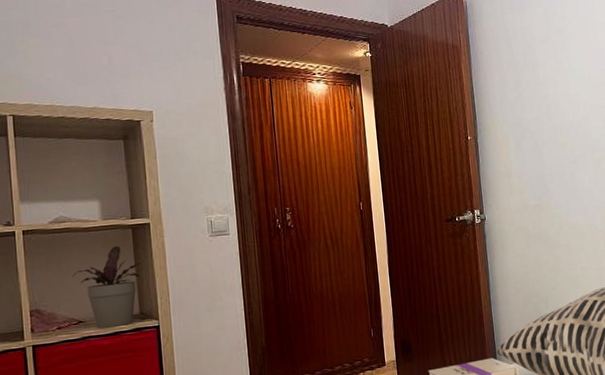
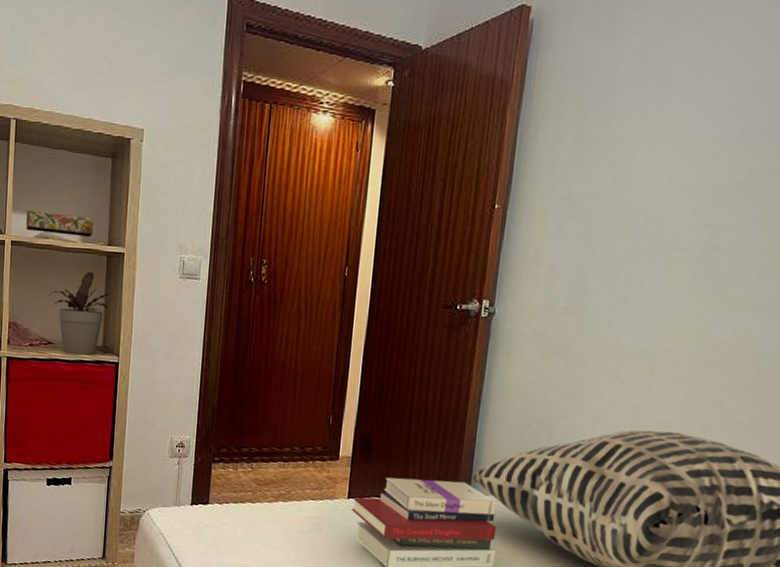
decorative box: none [37,195,114,218] -> present [26,210,94,238]

